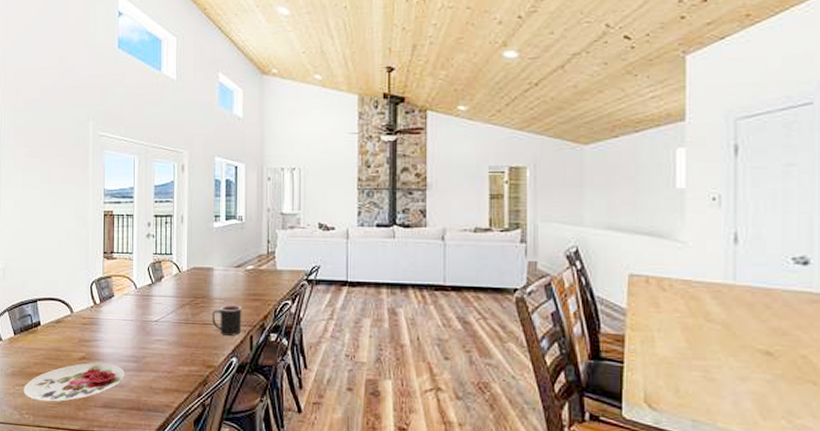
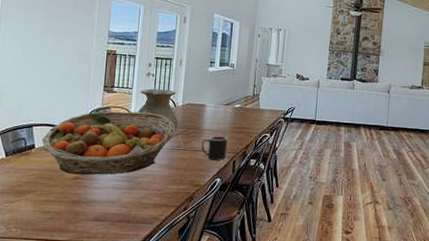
plate: present [24,363,124,402] -> none [12,182,117,217]
fruit basket: none [46,280,181,355] -> present [41,111,175,175]
vase: none [139,252,184,303] -> present [137,88,178,133]

